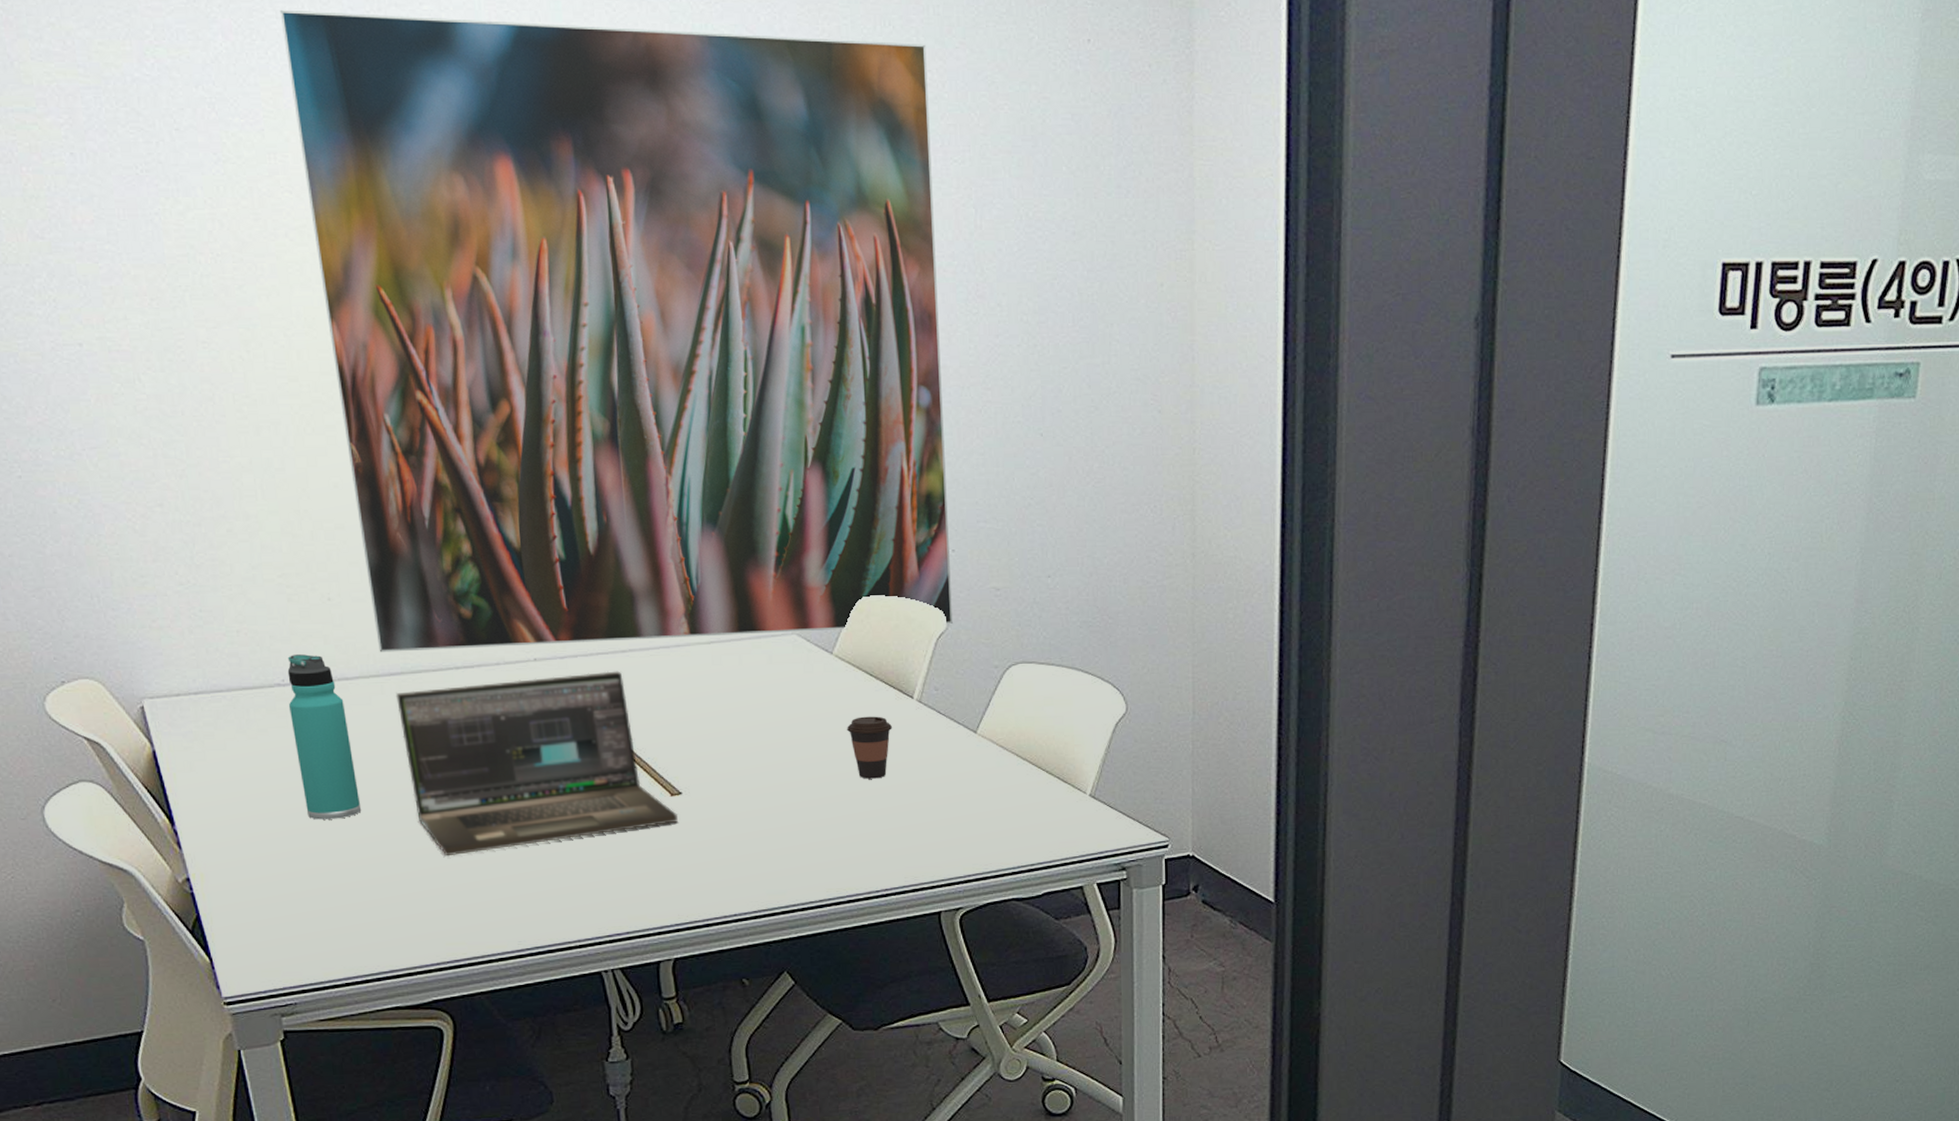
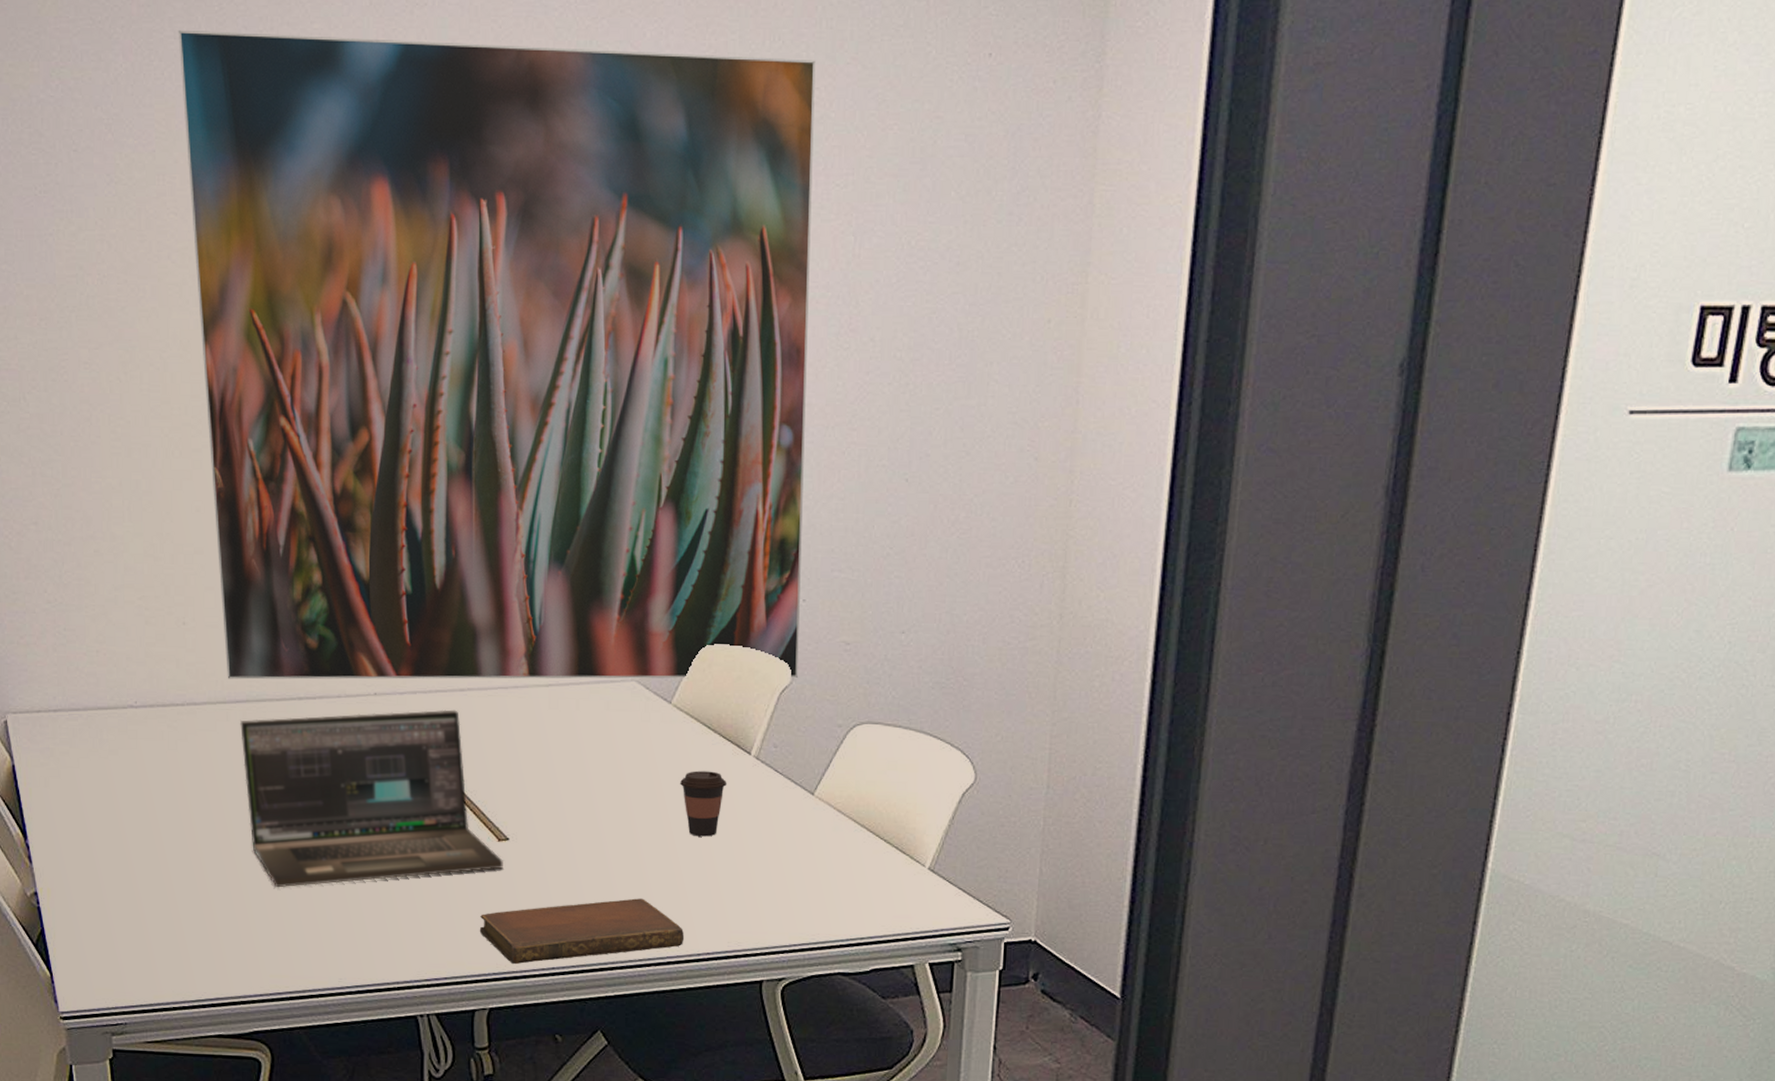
thermos bottle: present [287,654,362,820] -> none [140,677,200,843]
notebook: none [658,842,863,913] -> present [479,898,685,964]

